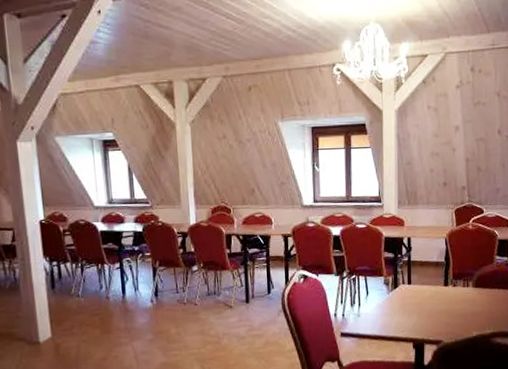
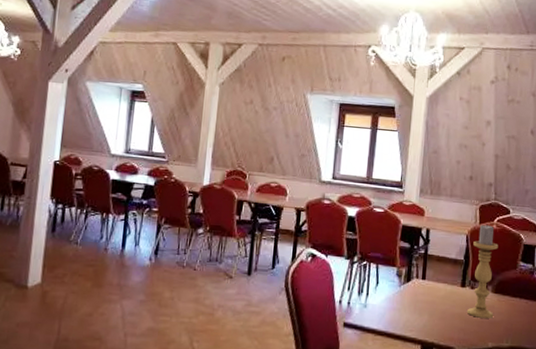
candle holder: none [451,225,476,312] -> present [466,224,499,319]

